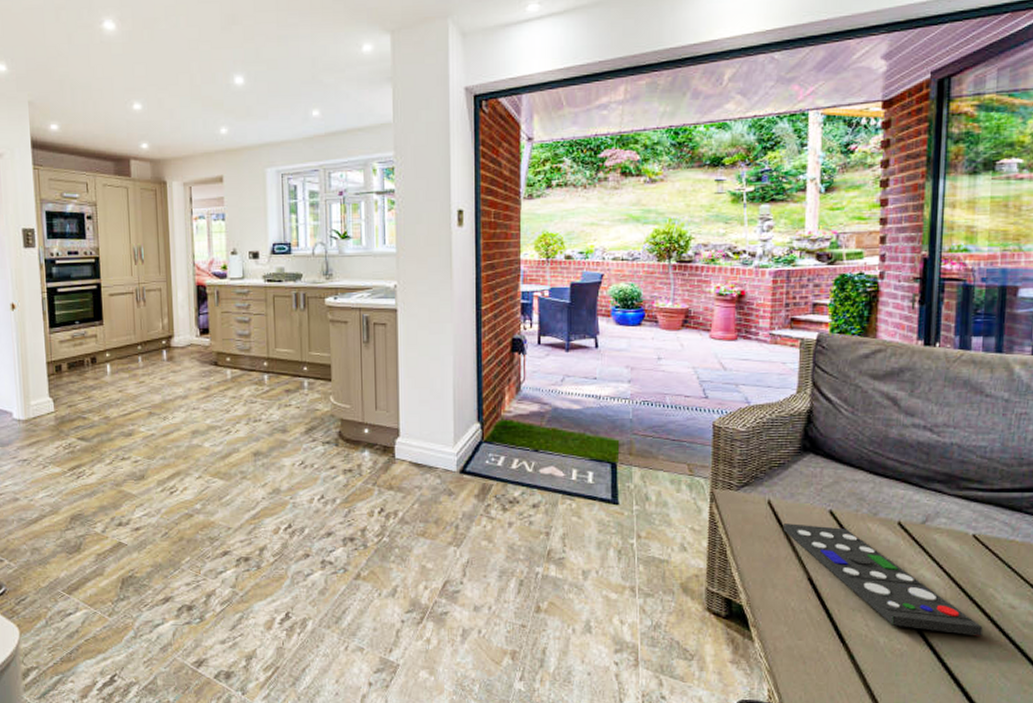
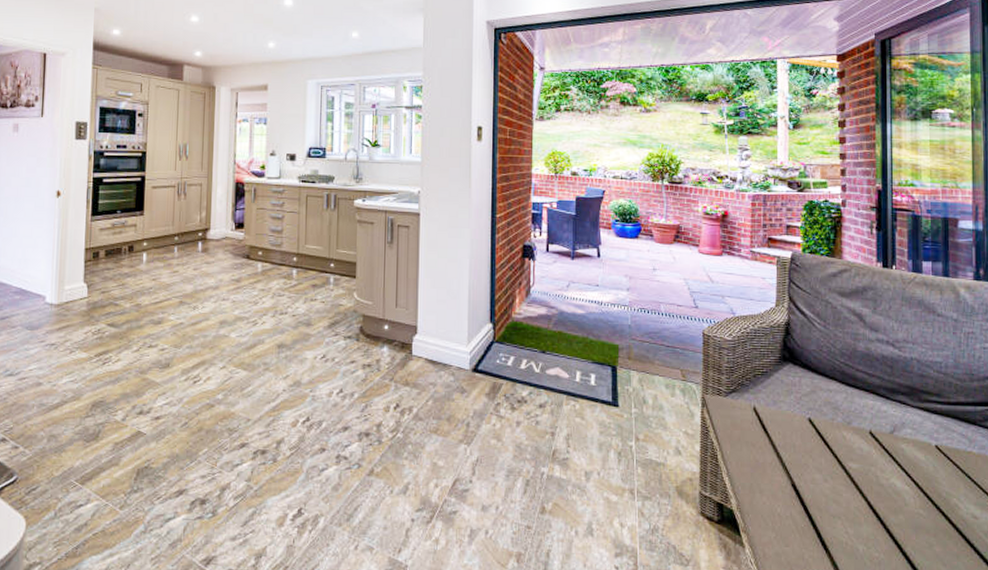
remote control: present [782,523,983,636] -> none [767,430,950,546]

